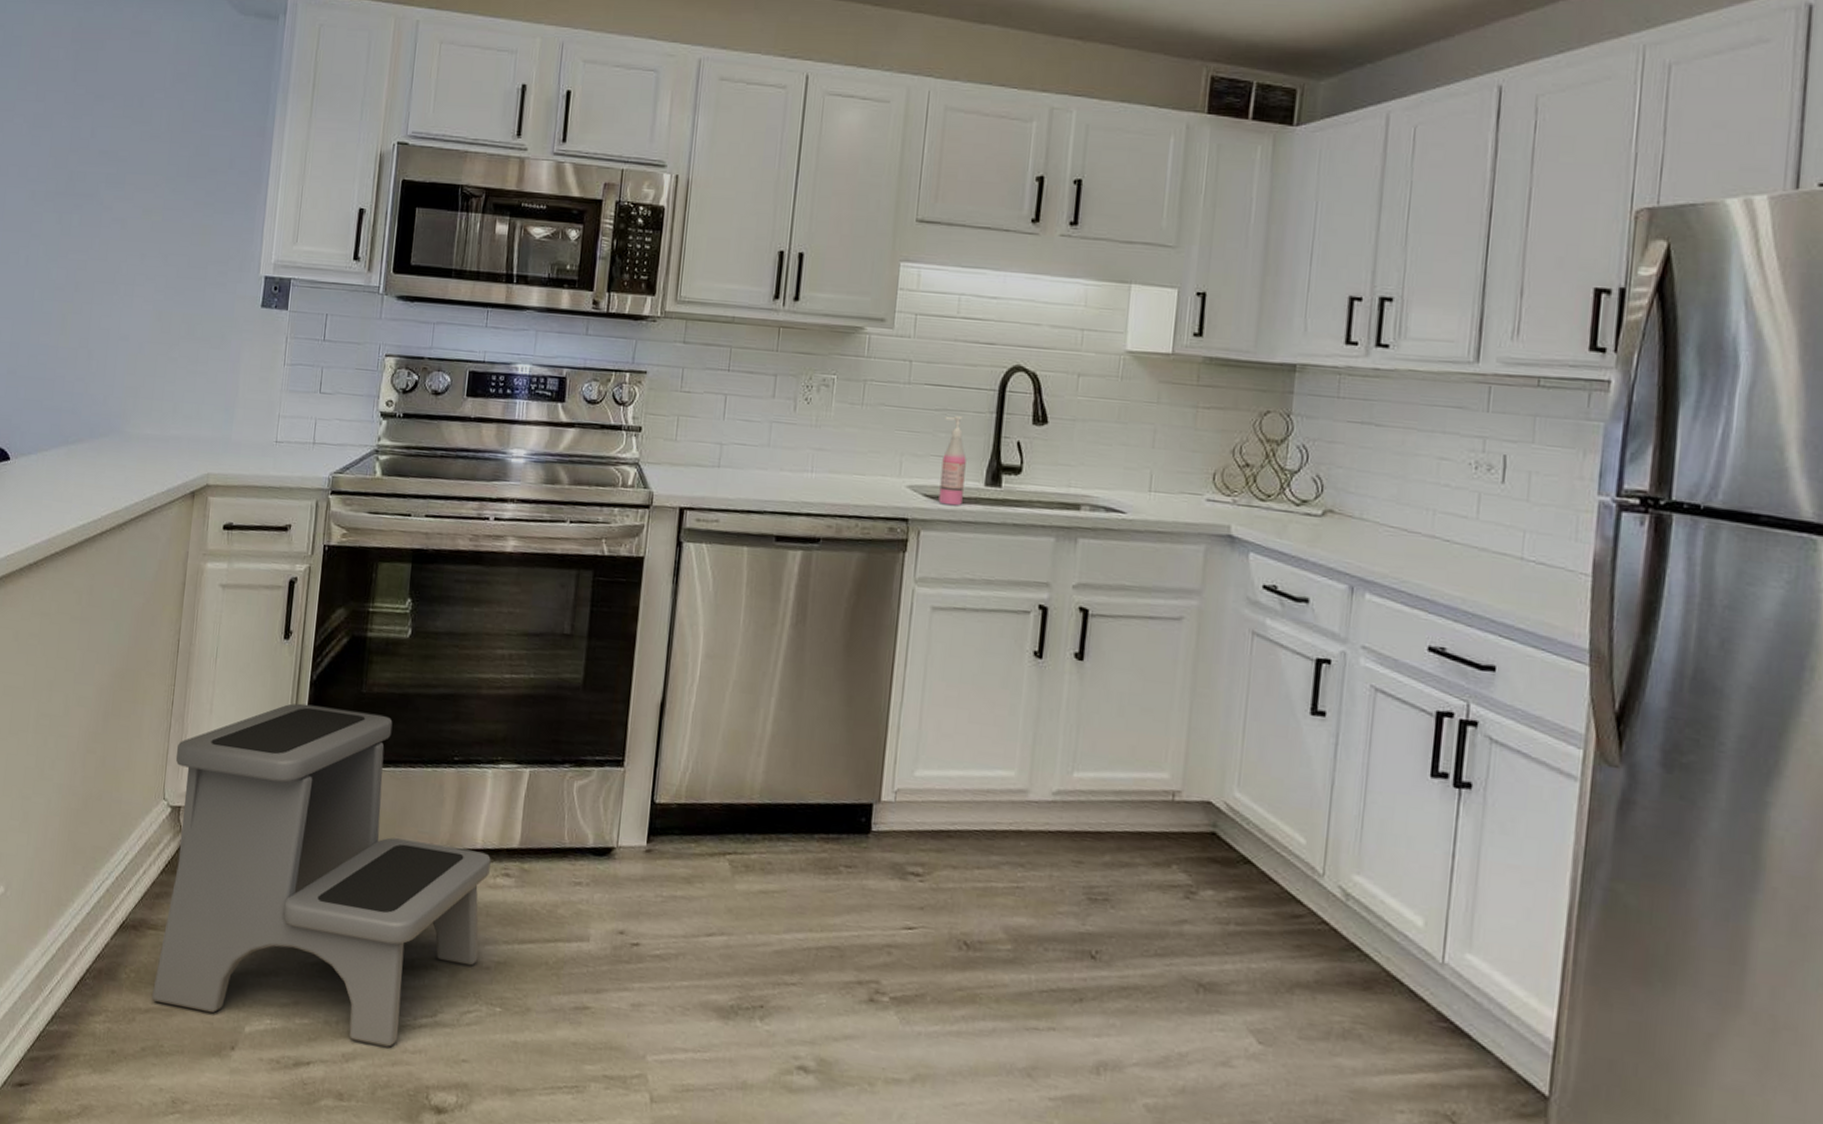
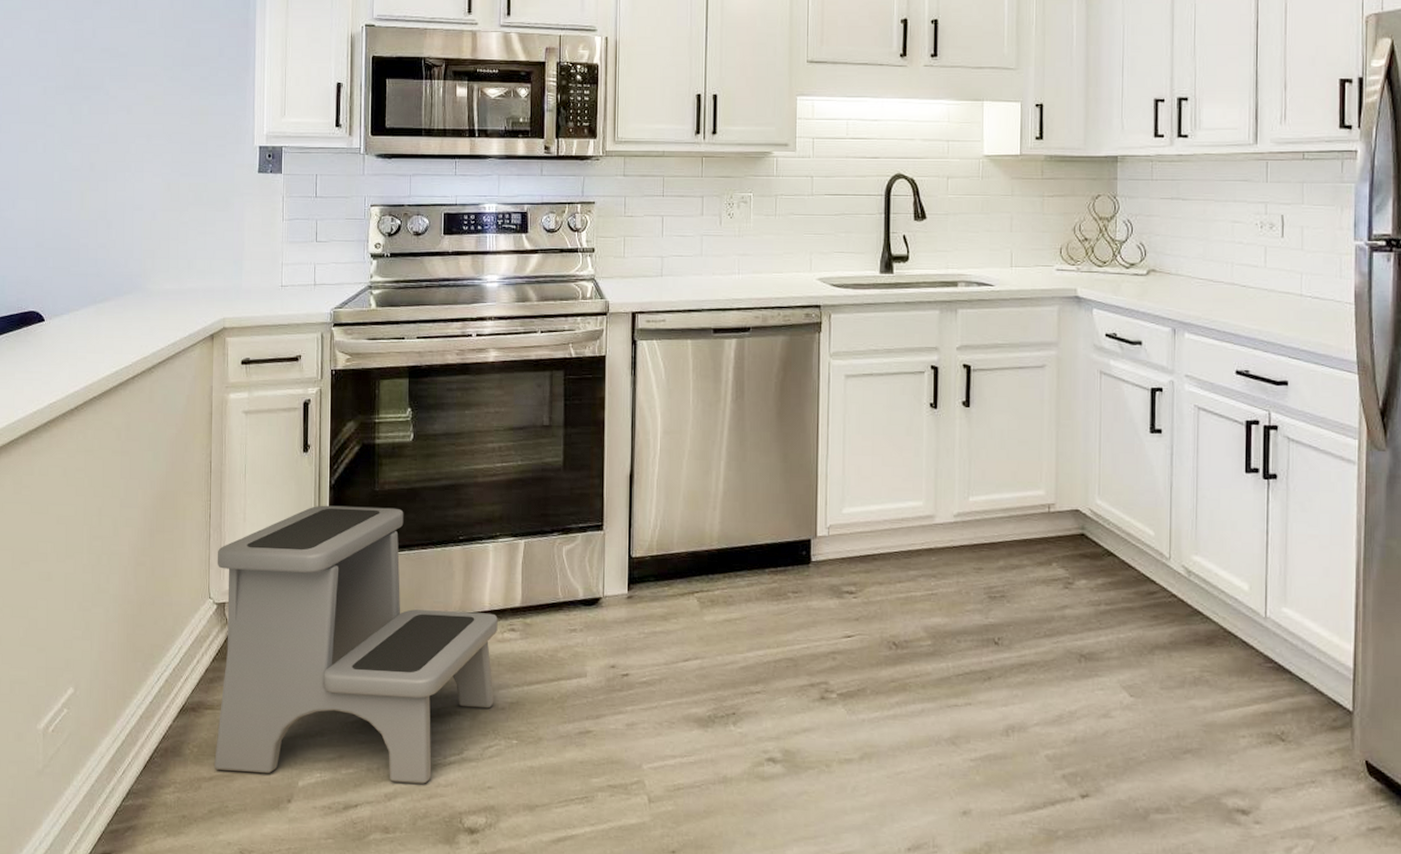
soap dispenser: present [938,416,967,506] -> none [843,219,863,292]

